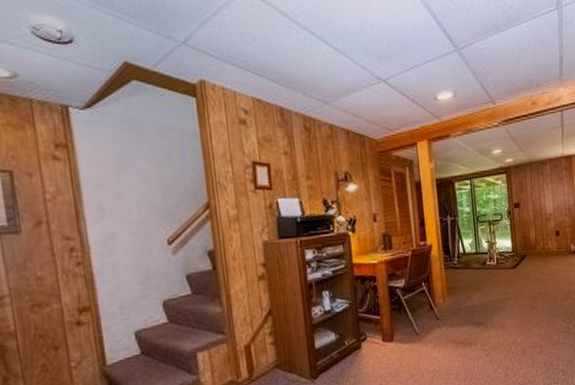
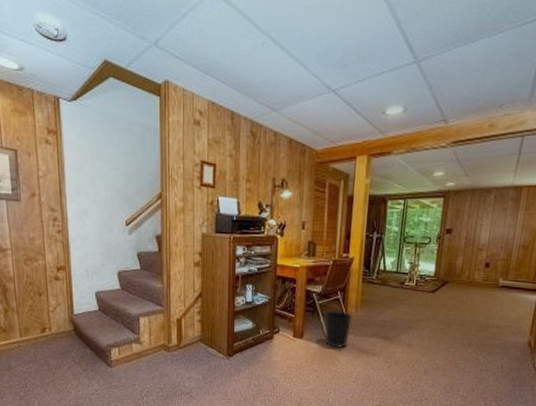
wastebasket: none [412,302,442,345] -> present [324,309,352,349]

